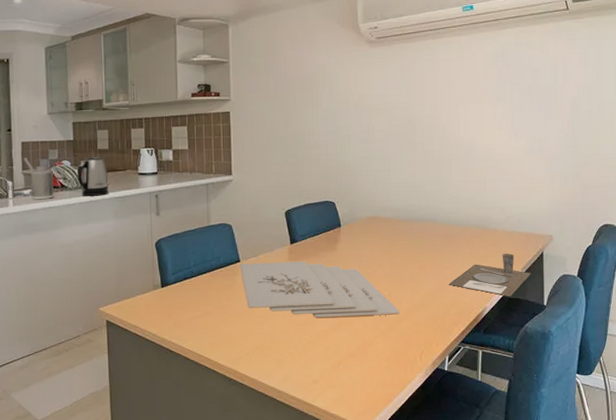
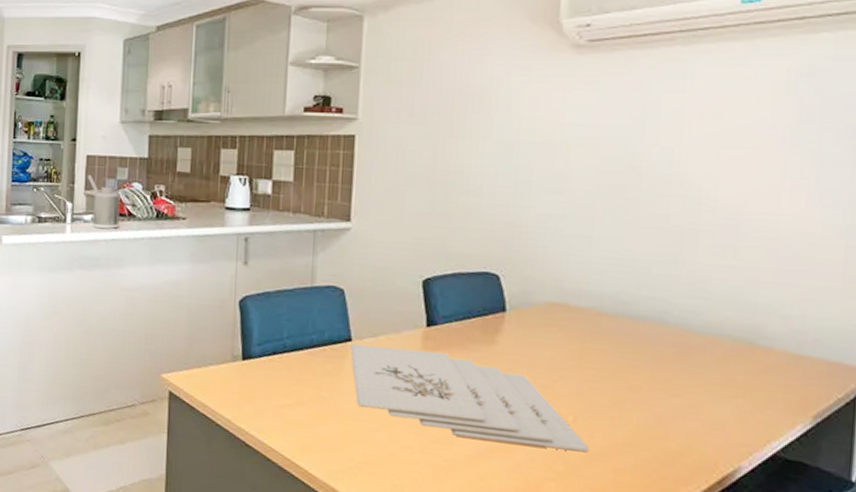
kettle: present [77,157,109,196] -> none [148,181,187,232]
place setting: present [448,253,531,296] -> none [676,387,831,457]

